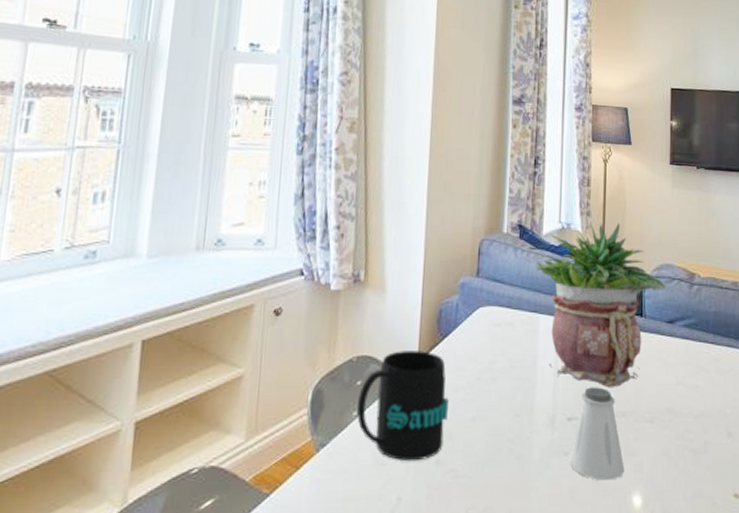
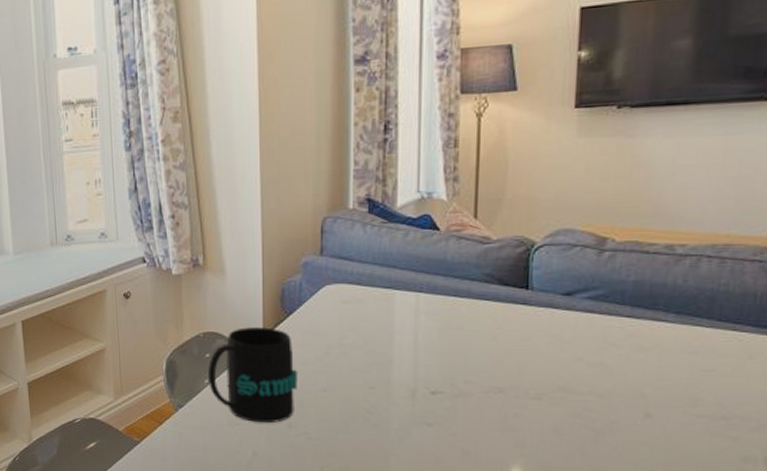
potted plant: present [536,221,666,388] -> none [389,186,563,364]
saltshaker: present [570,387,625,481] -> none [435,362,502,453]

